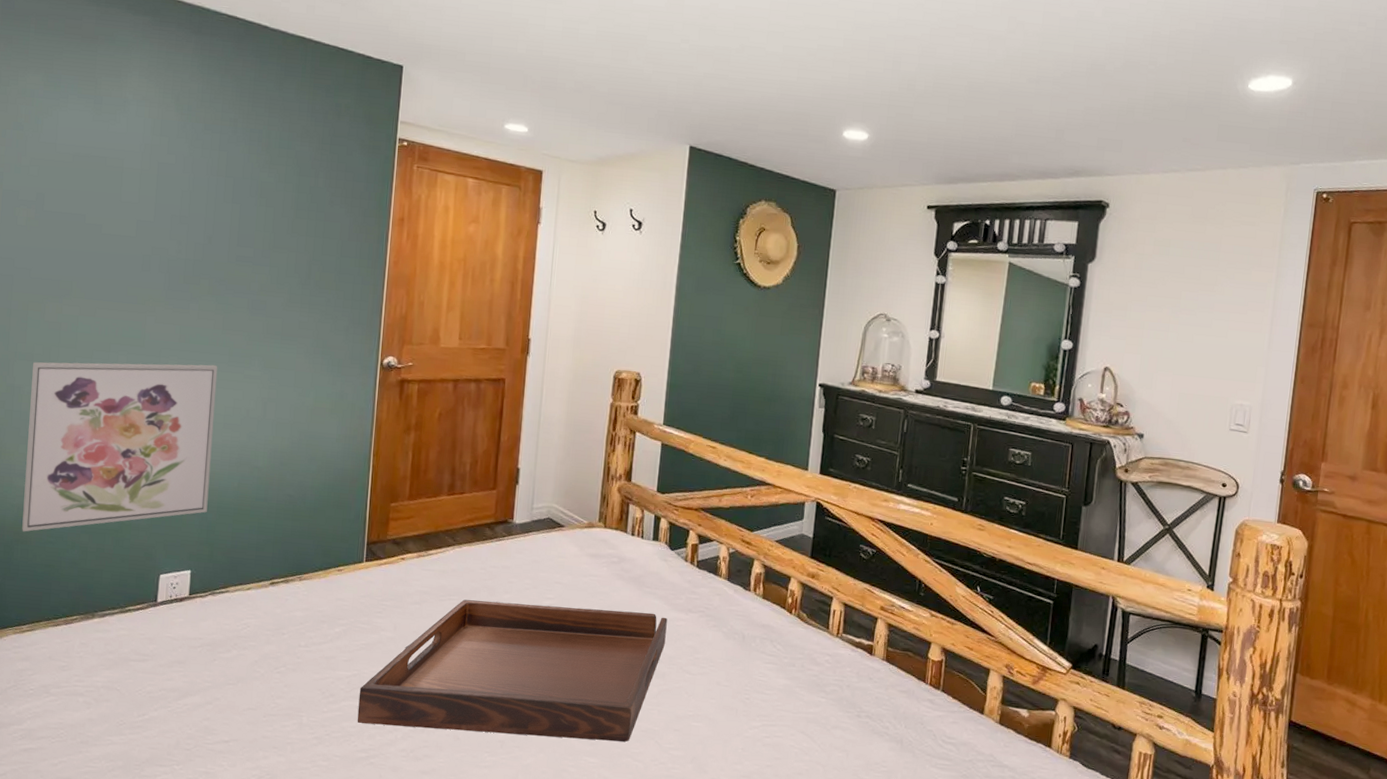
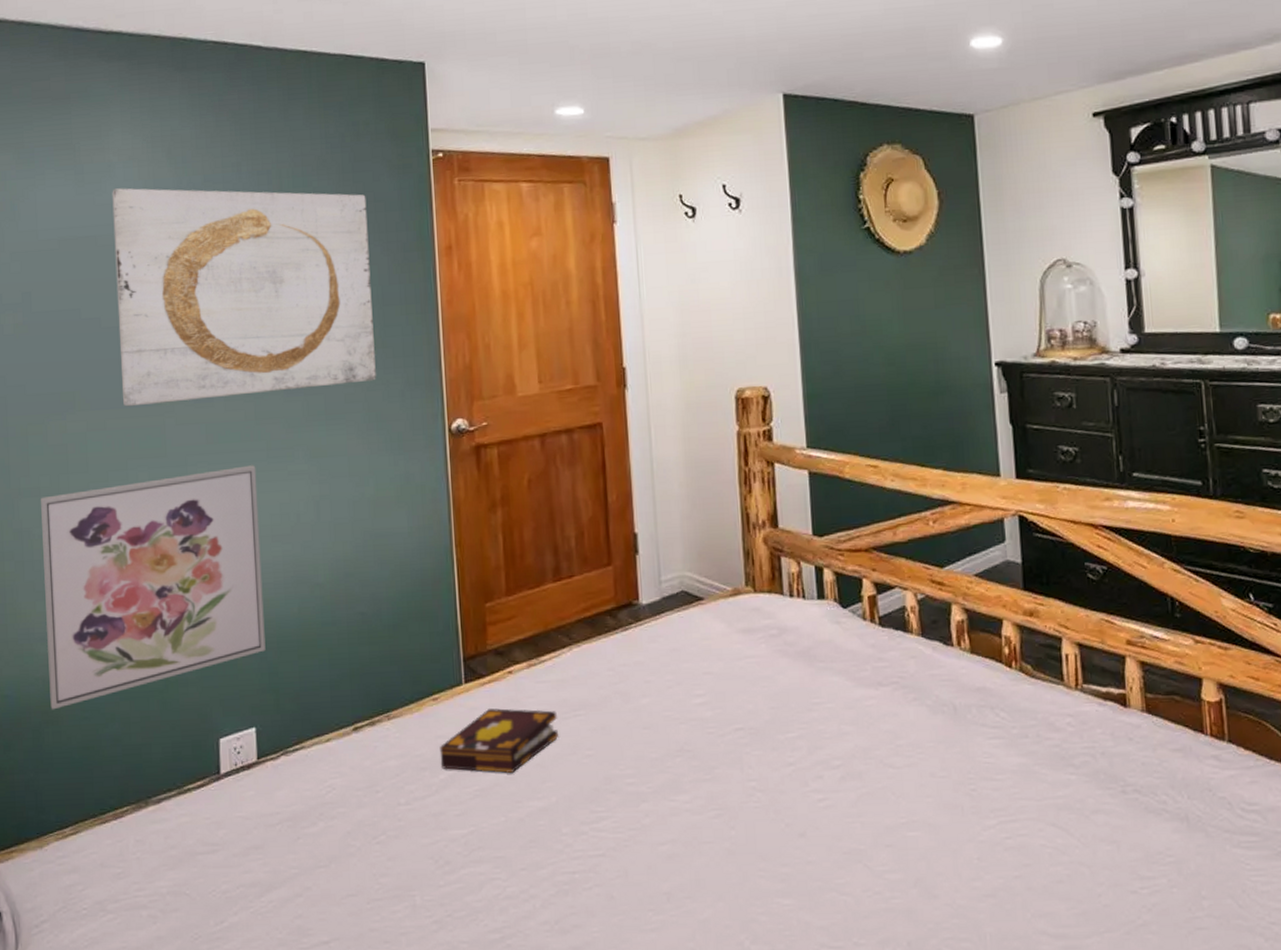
wall art: none [113,121,339,315] -> present [112,188,376,407]
book: none [337,584,435,635] -> present [439,708,558,773]
serving tray: present [357,599,667,742] -> none [480,694,855,895]

